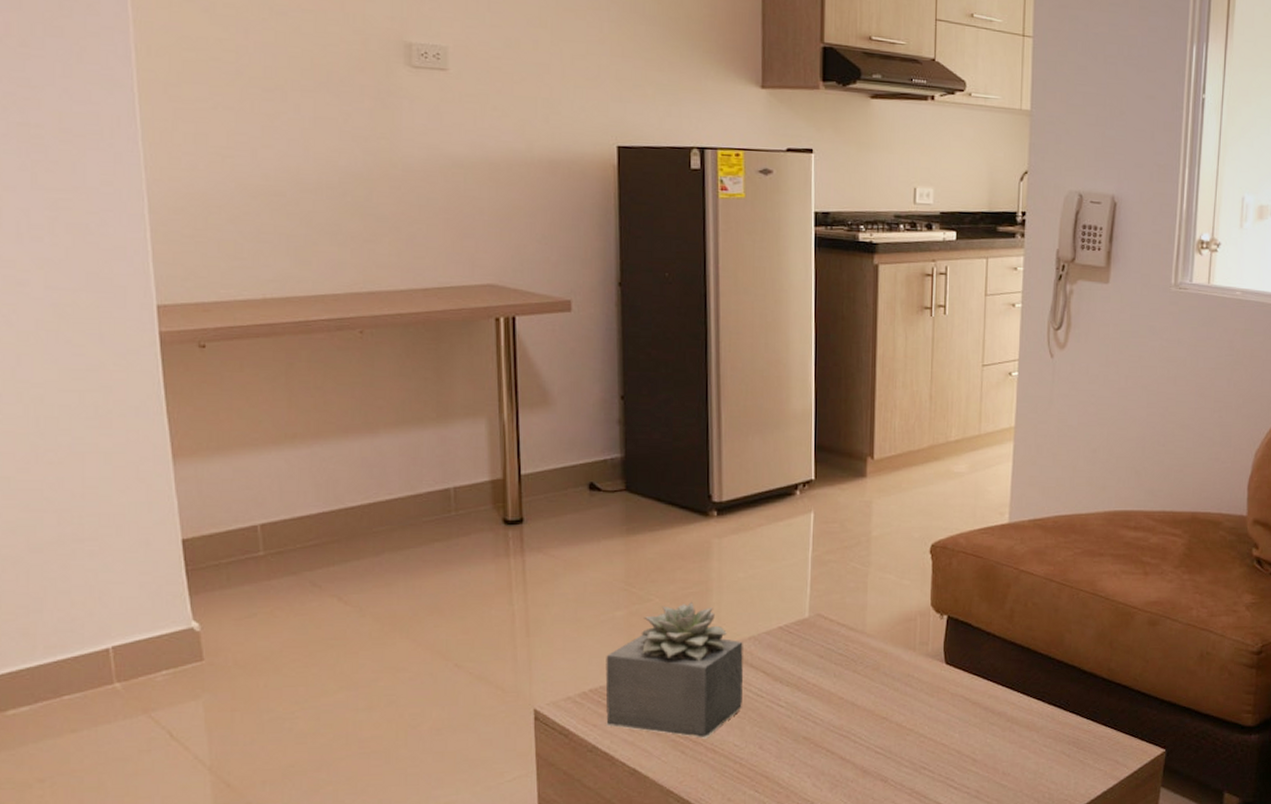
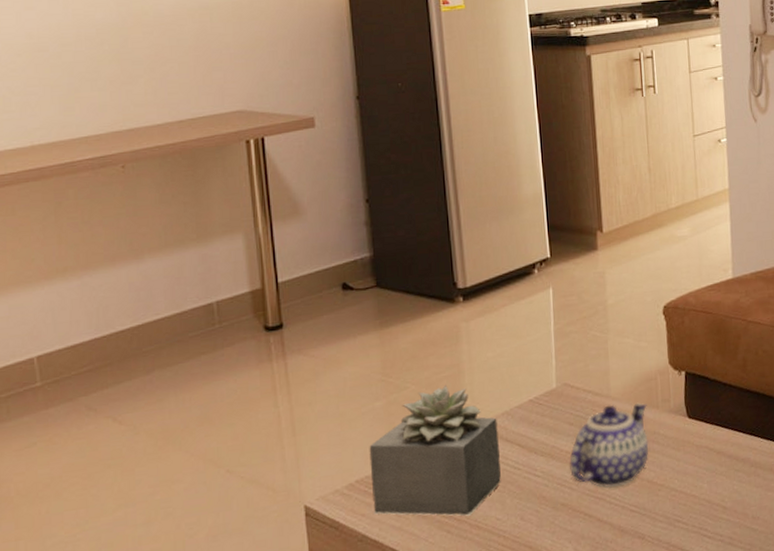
teapot: none [816,641,903,727] -> present [569,402,649,489]

